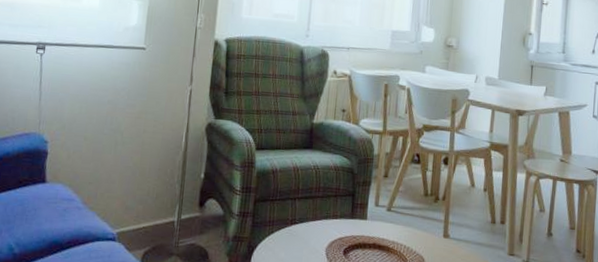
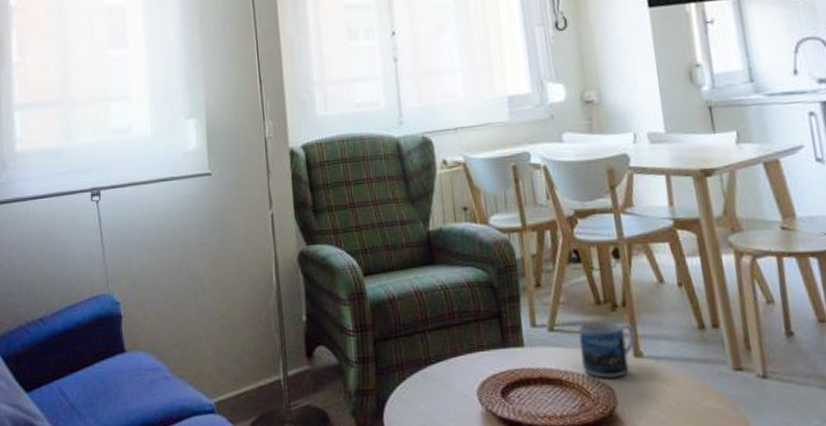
mug: none [406,208,447,250] -> present [578,321,636,378]

